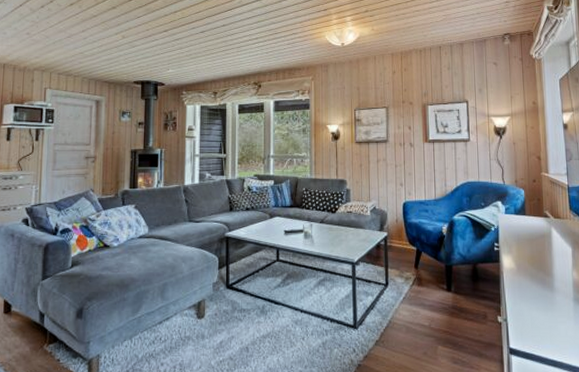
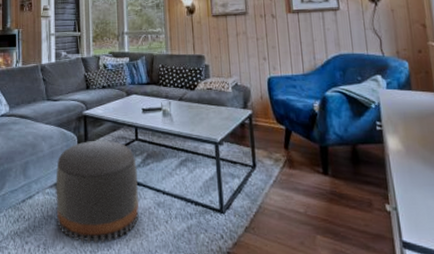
pouf: none [195,261,278,362] -> present [56,140,139,244]

